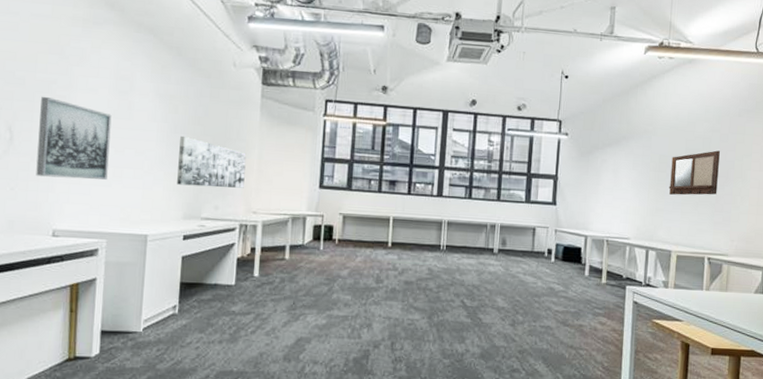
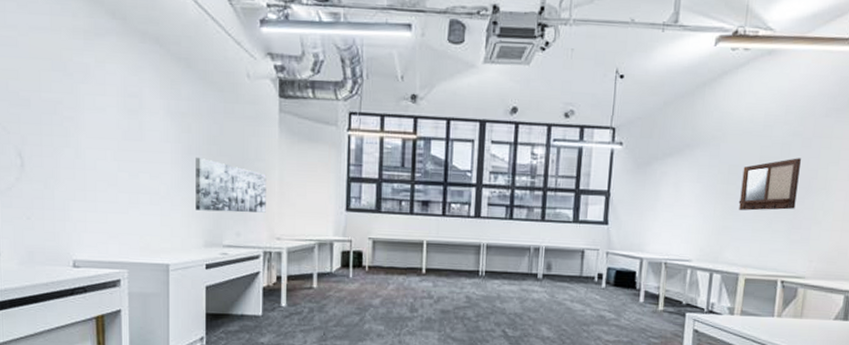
wall art: present [36,96,112,180] -> none [49,118,123,207]

